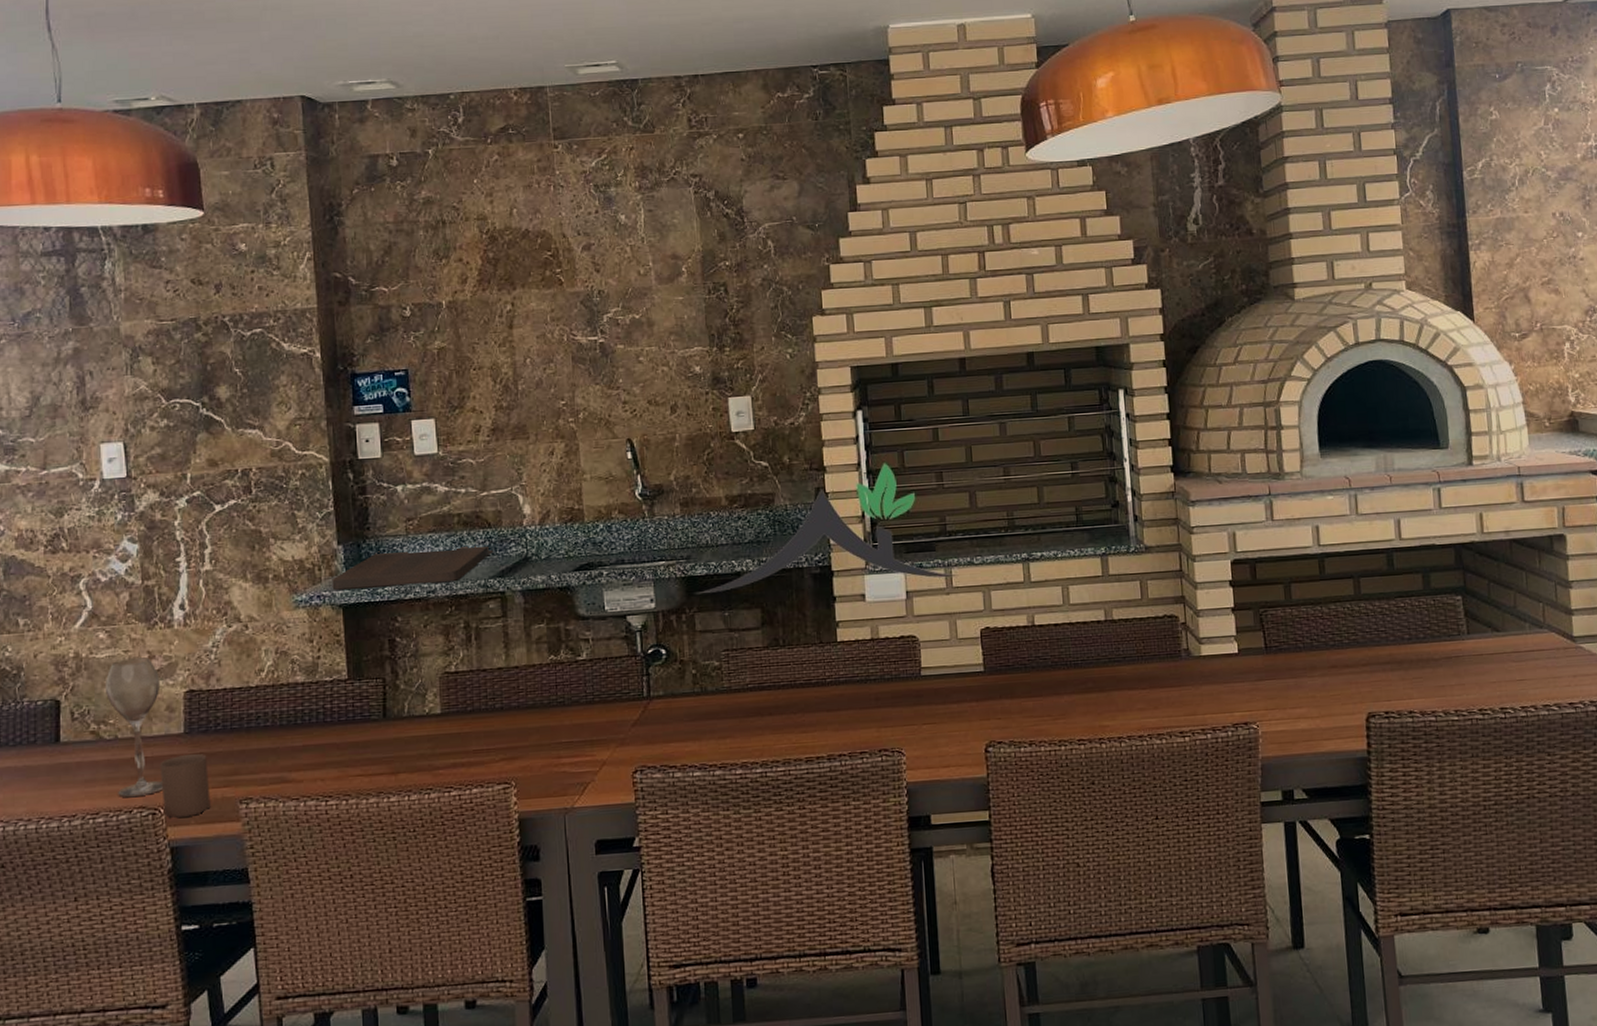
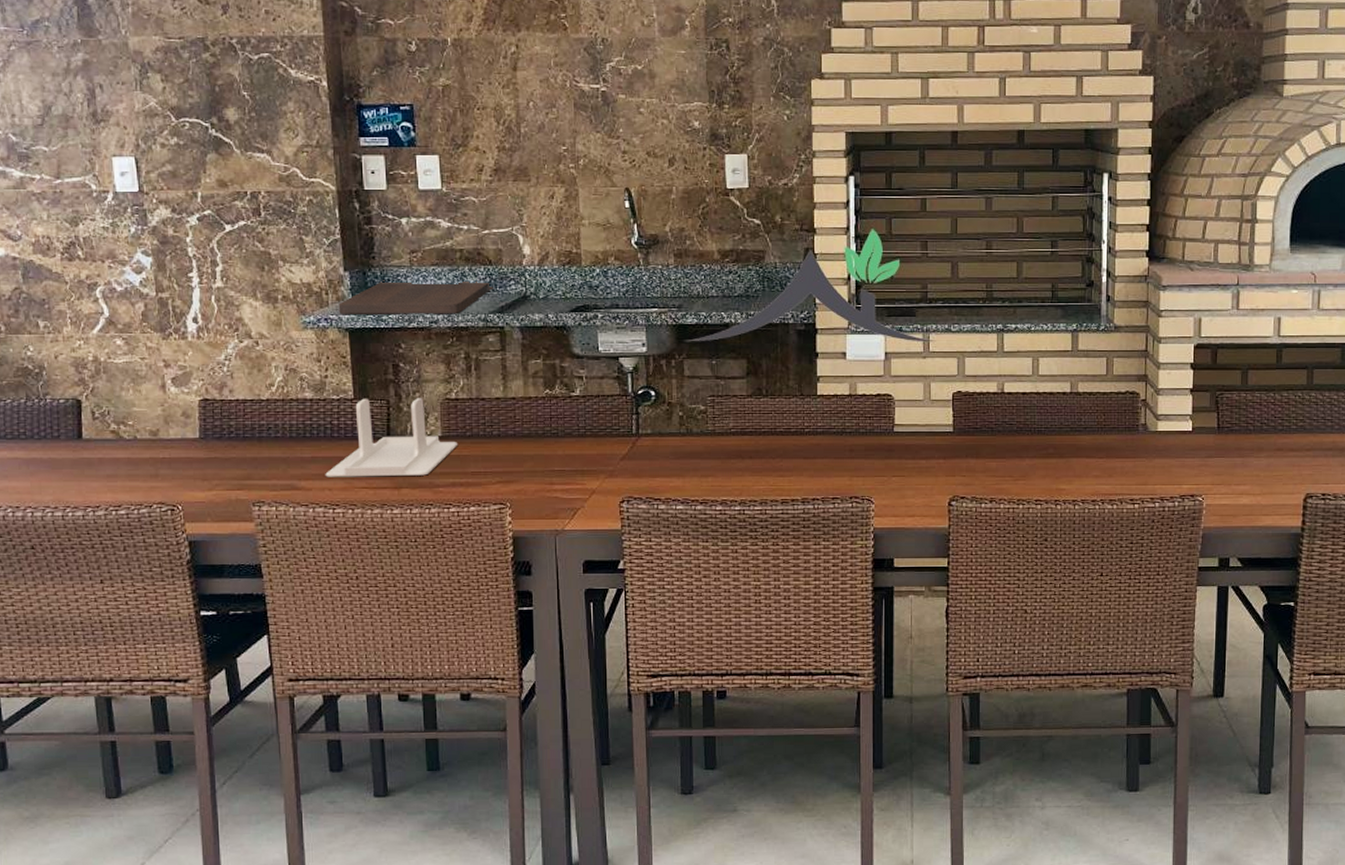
wineglass: present [105,657,163,798] -> none [123,365,180,494]
cup: present [159,754,211,819] -> none [177,458,226,516]
napkin holder: none [317,673,459,767] -> present [325,398,458,477]

